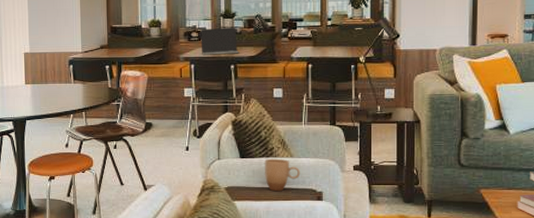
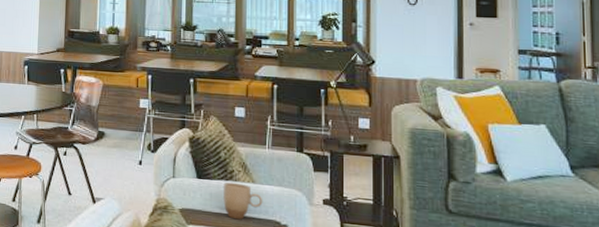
laptop: present [200,26,240,56] -> none [159,39,200,68]

